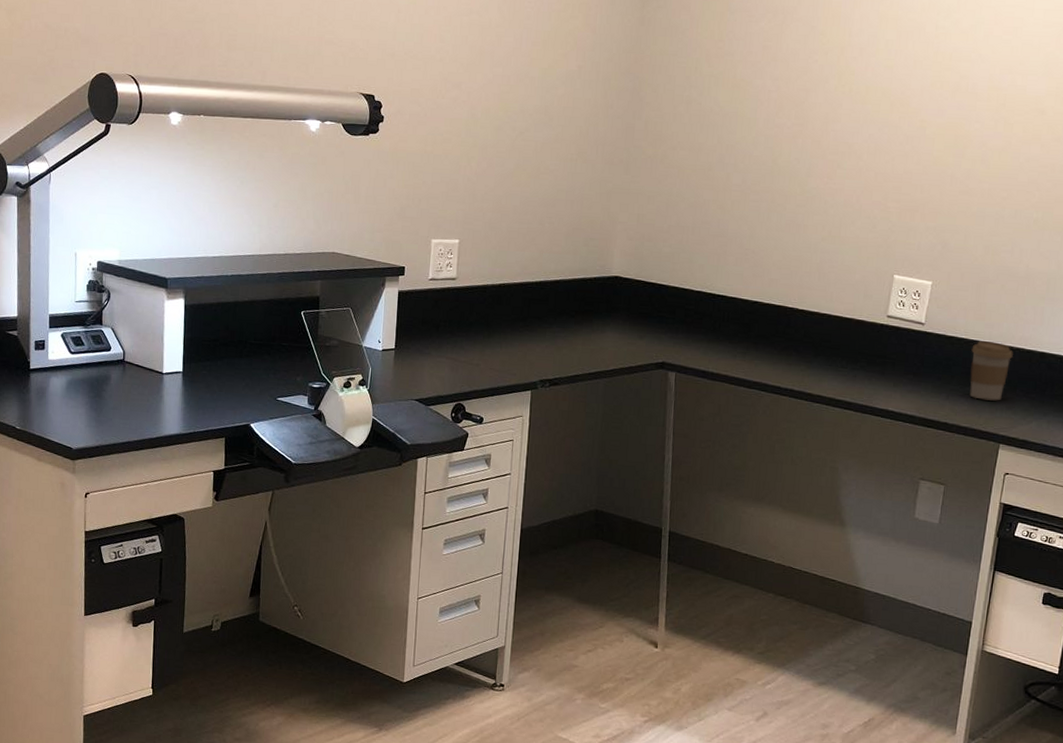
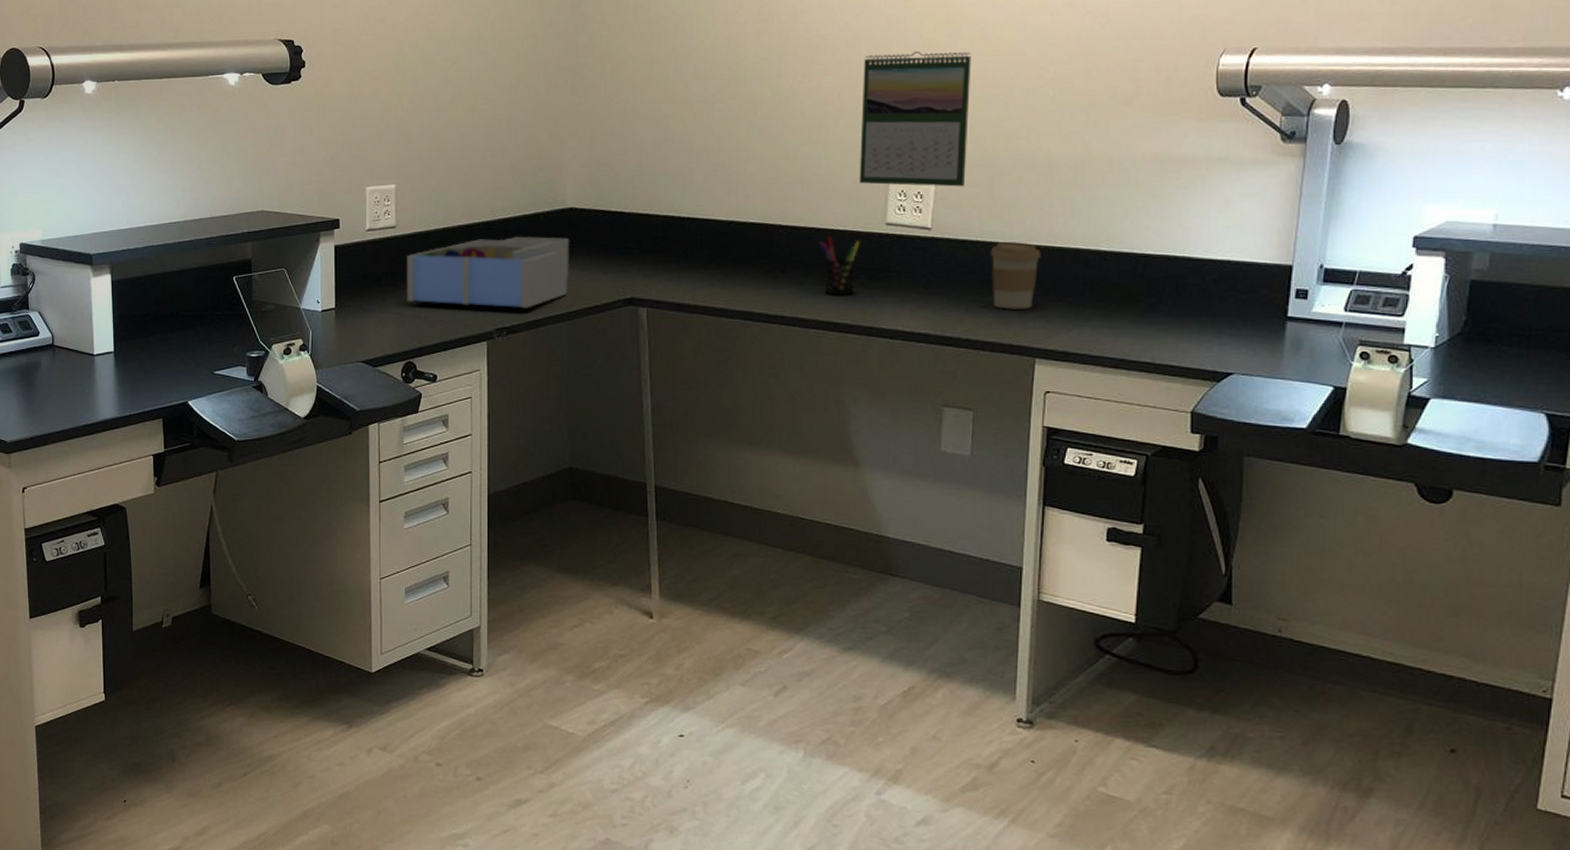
desk organizer: none [461,297,613,364] -> present [406,236,570,309]
pen holder: none [828,323,864,376] -> present [819,236,860,295]
calendar: none [867,165,973,290] -> present [859,50,972,187]

